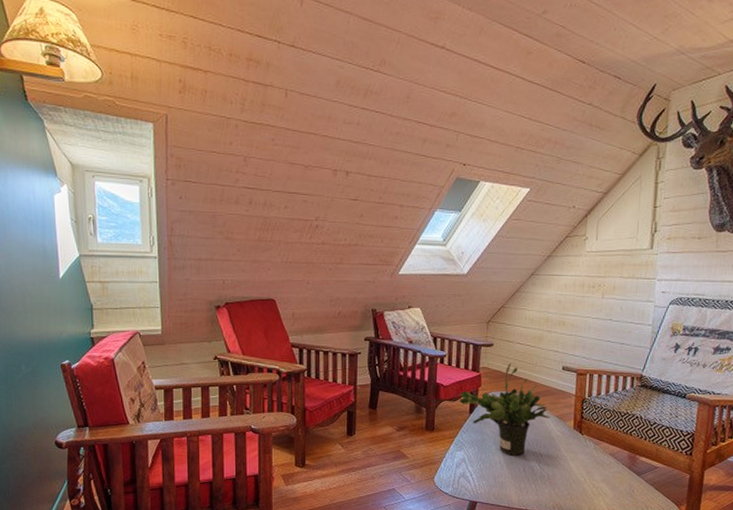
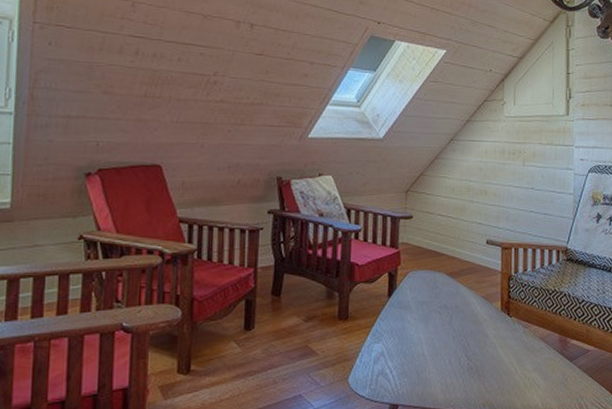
potted plant: present [459,363,550,456] -> none [376,237,476,345]

